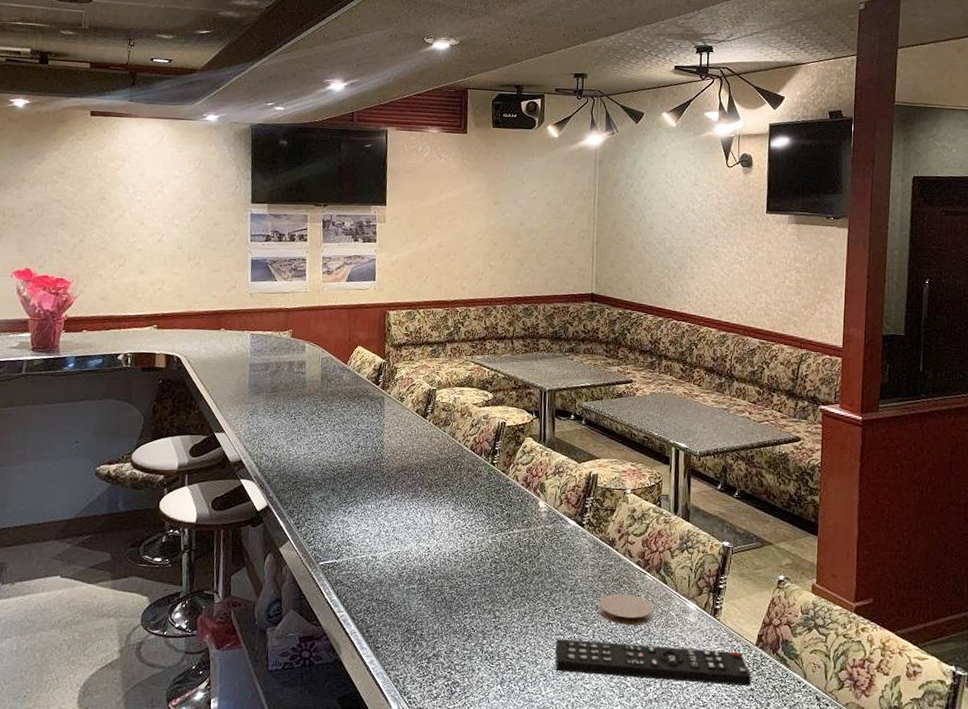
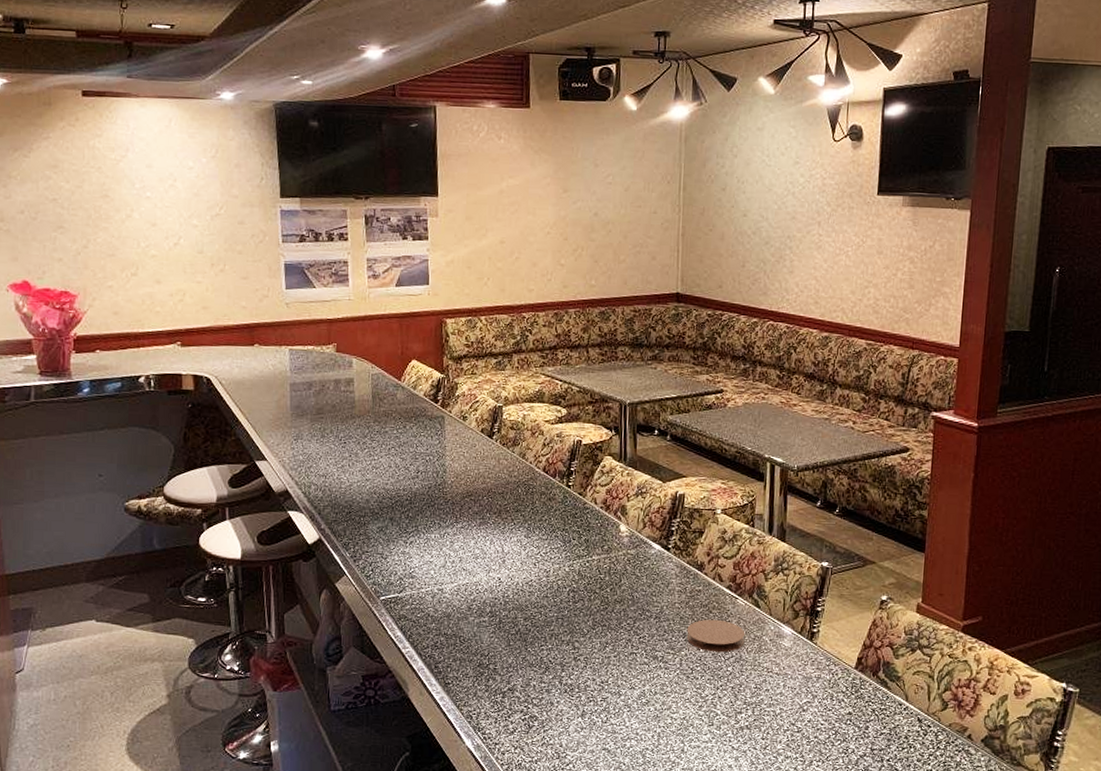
remote control: present [555,639,751,686] -> none [640,668,850,710]

